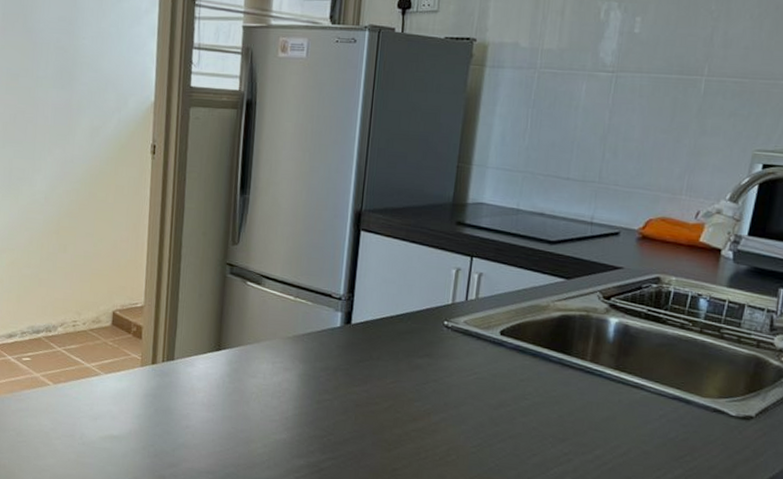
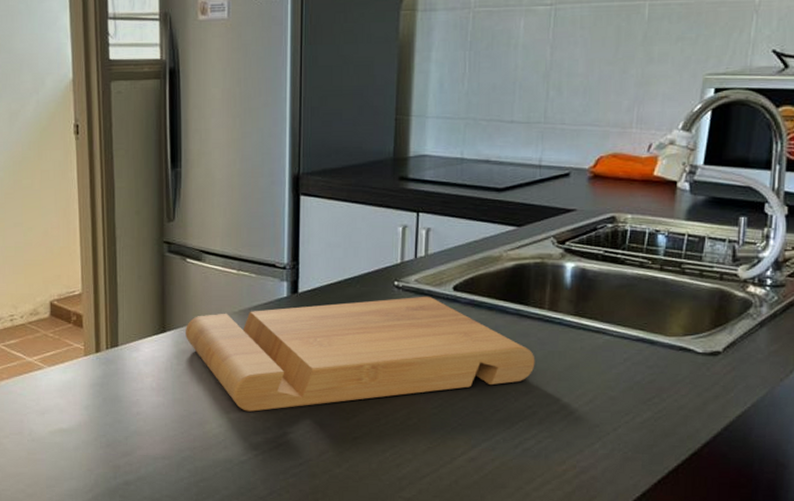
cutting board: none [239,337,574,435] -> present [186,296,535,412]

